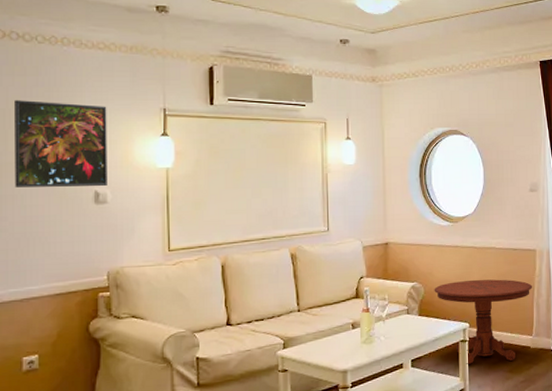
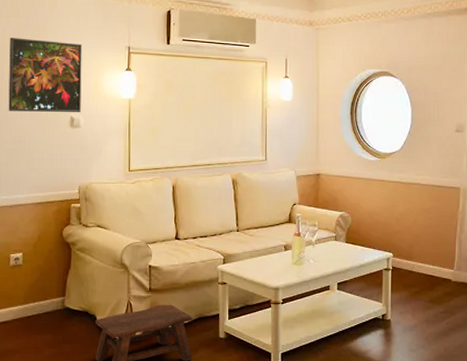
pedestal table: present [434,279,532,364] -> none [361,213,455,291]

